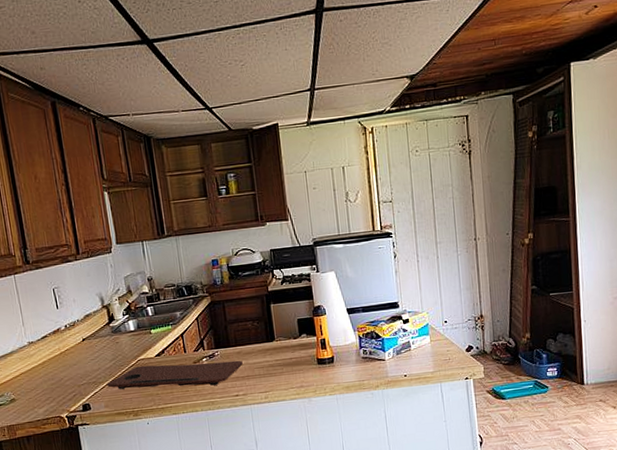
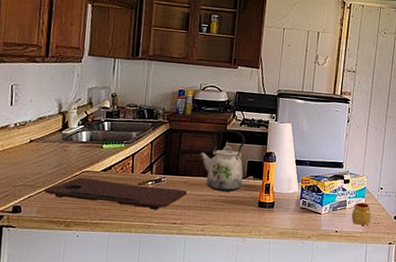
kettle: none [246,290,297,356] -> present [199,129,246,192]
mug: none [418,339,440,365] -> present [351,202,371,225]

